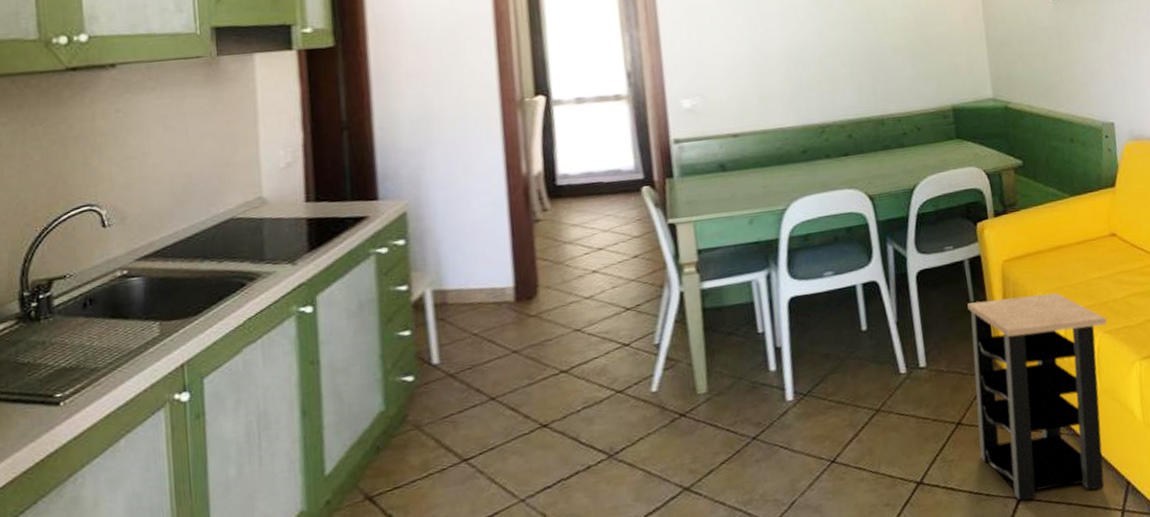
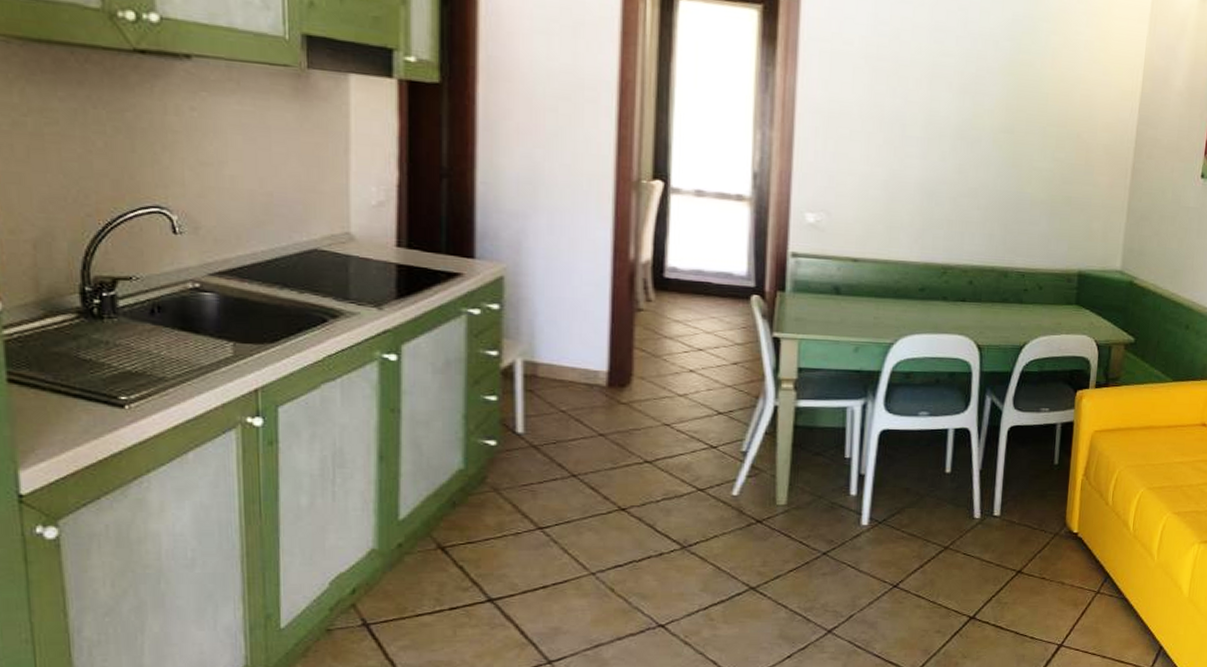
side table: present [967,292,1107,501] -> none [1032,465,1178,648]

